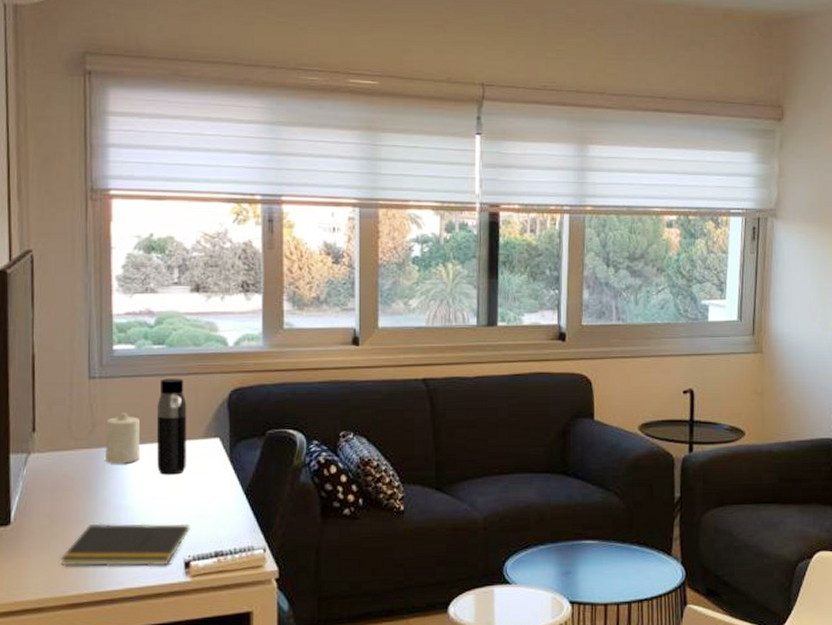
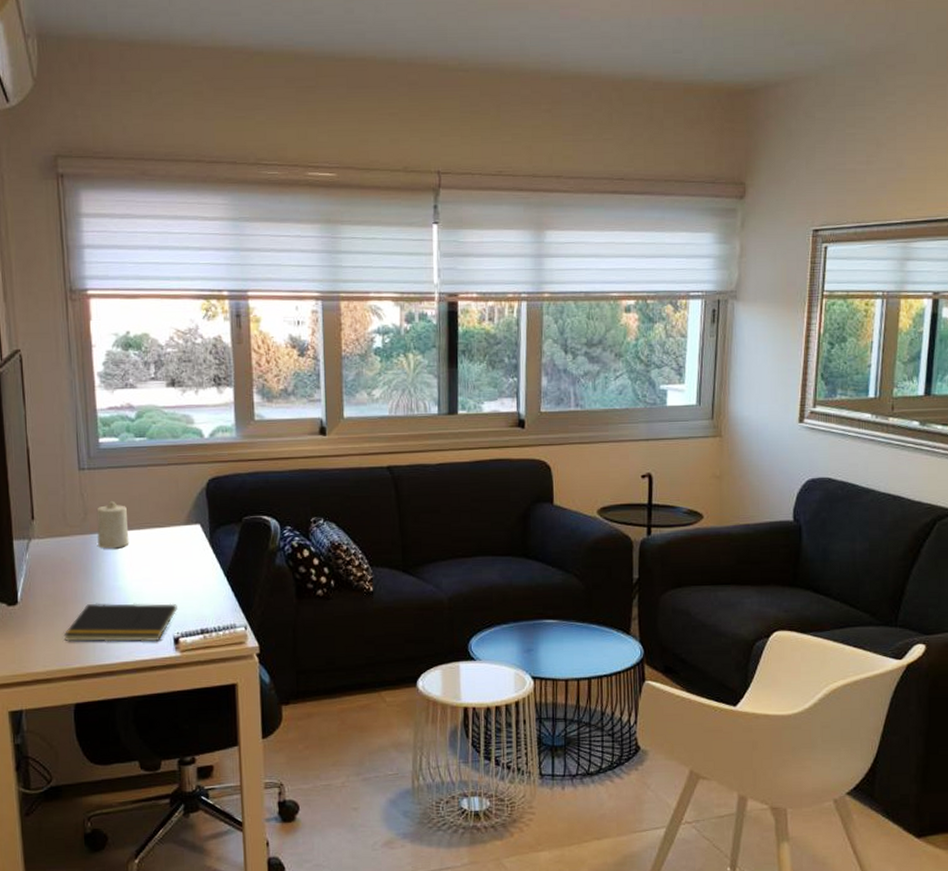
water bottle: present [156,378,187,475] -> none [141,468,171,559]

